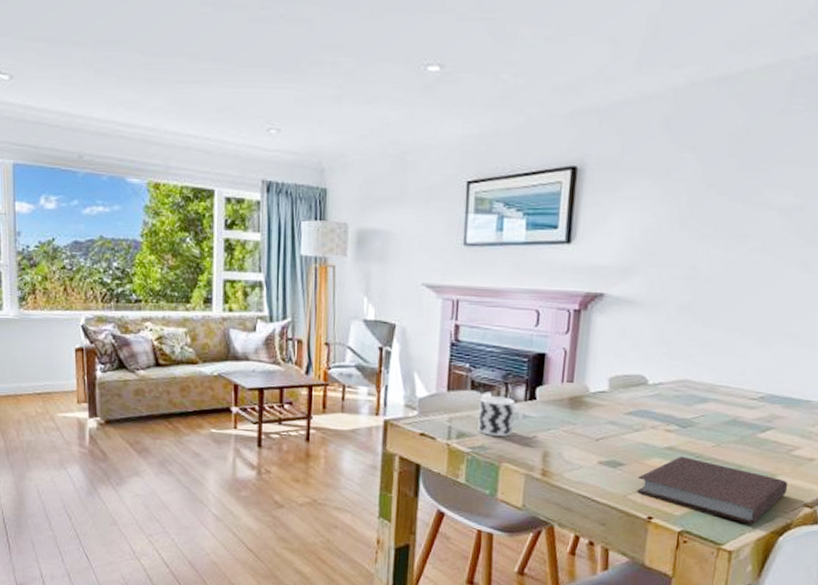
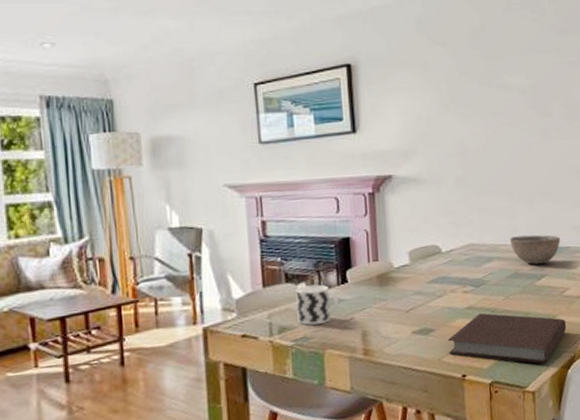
bowl: none [734,379,800,415] -> present [510,235,560,265]

